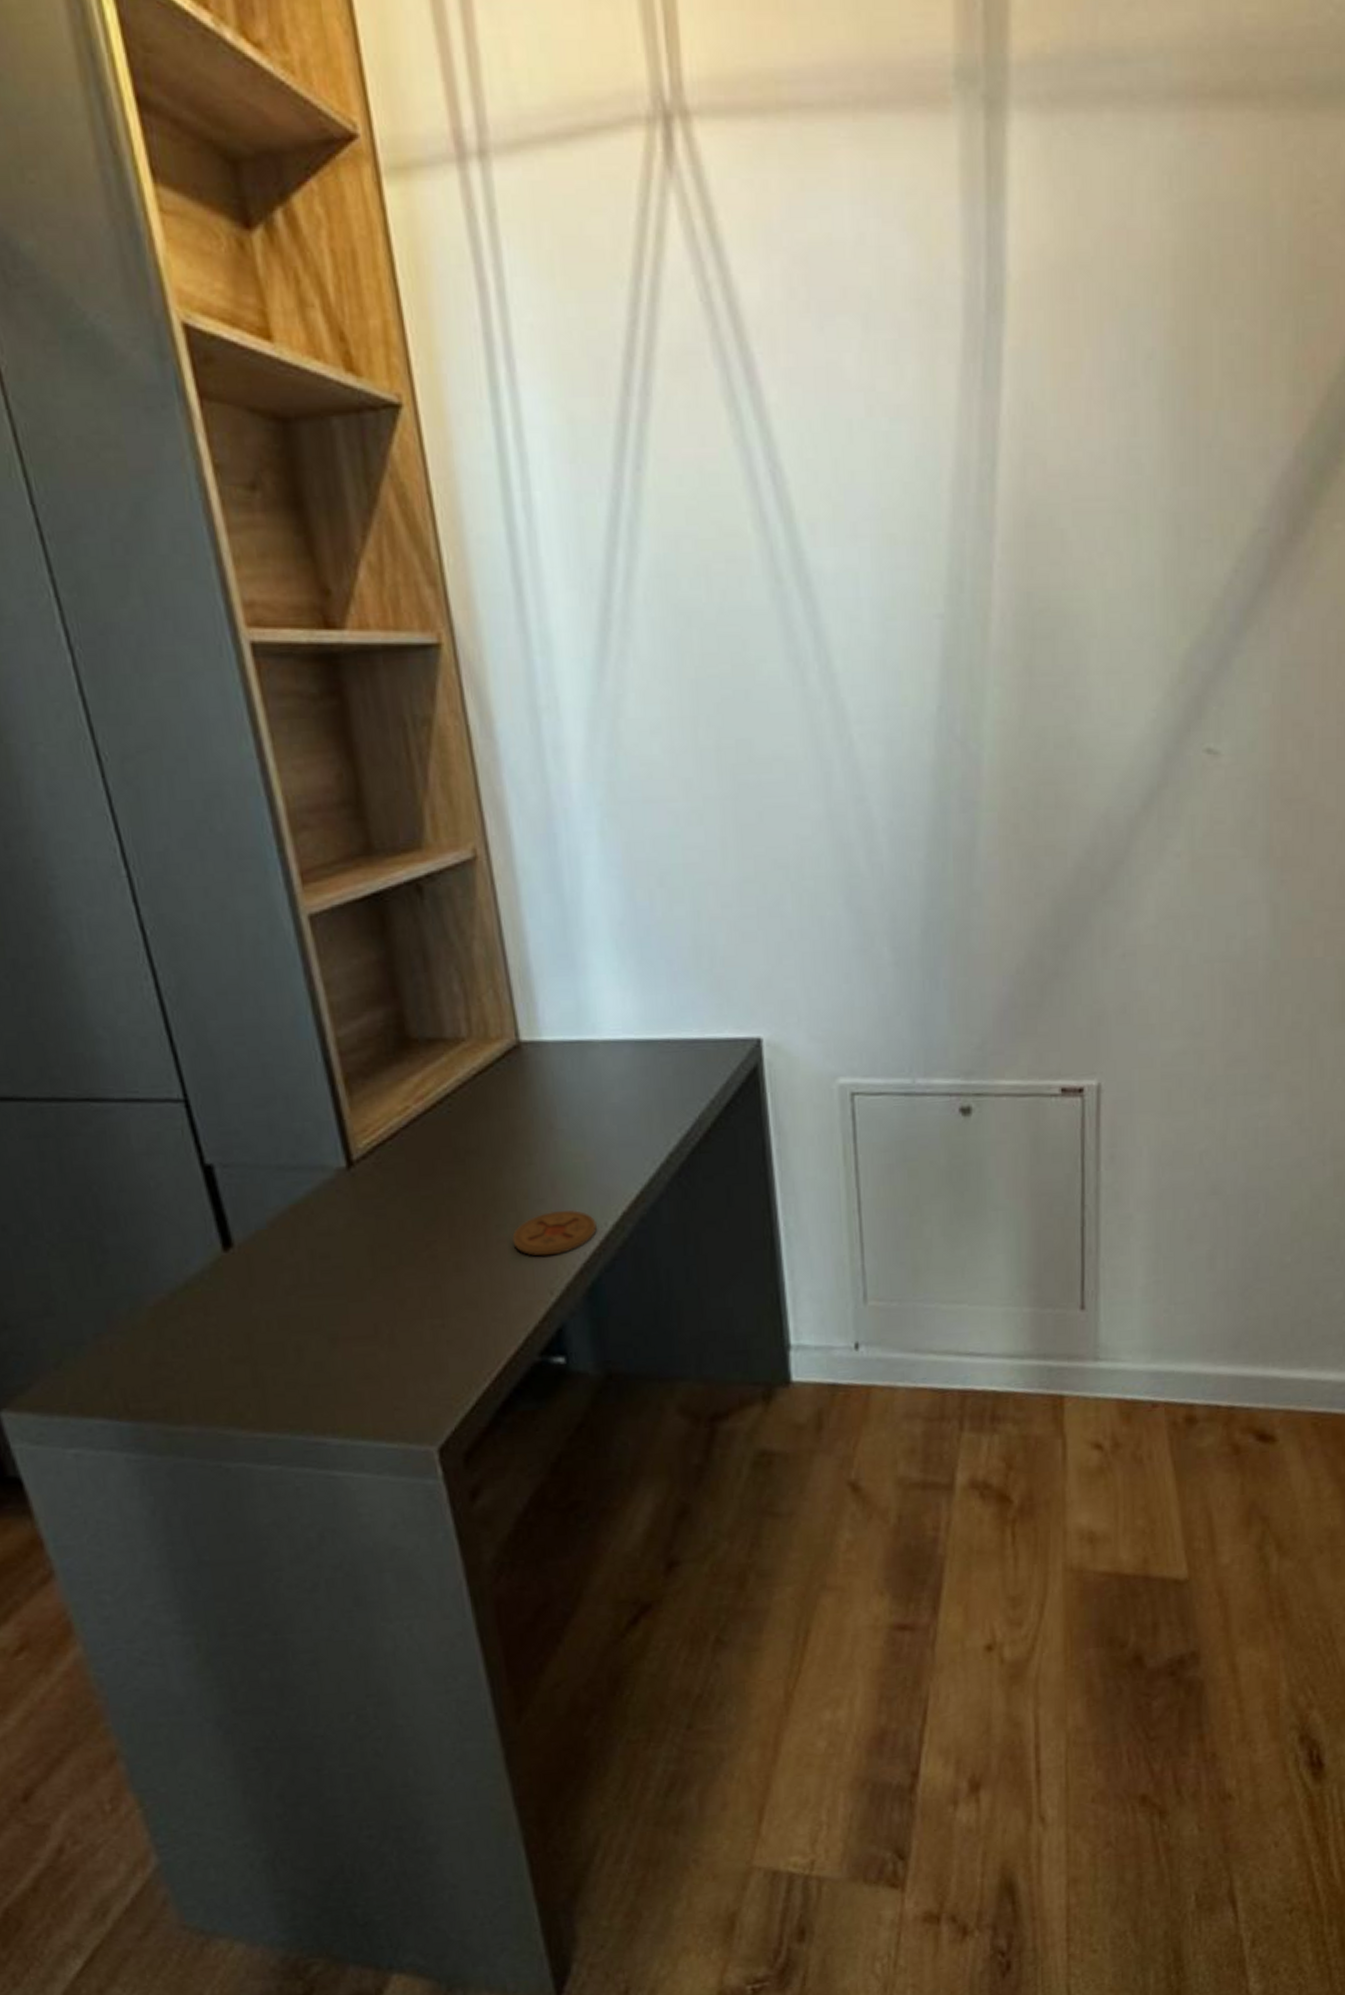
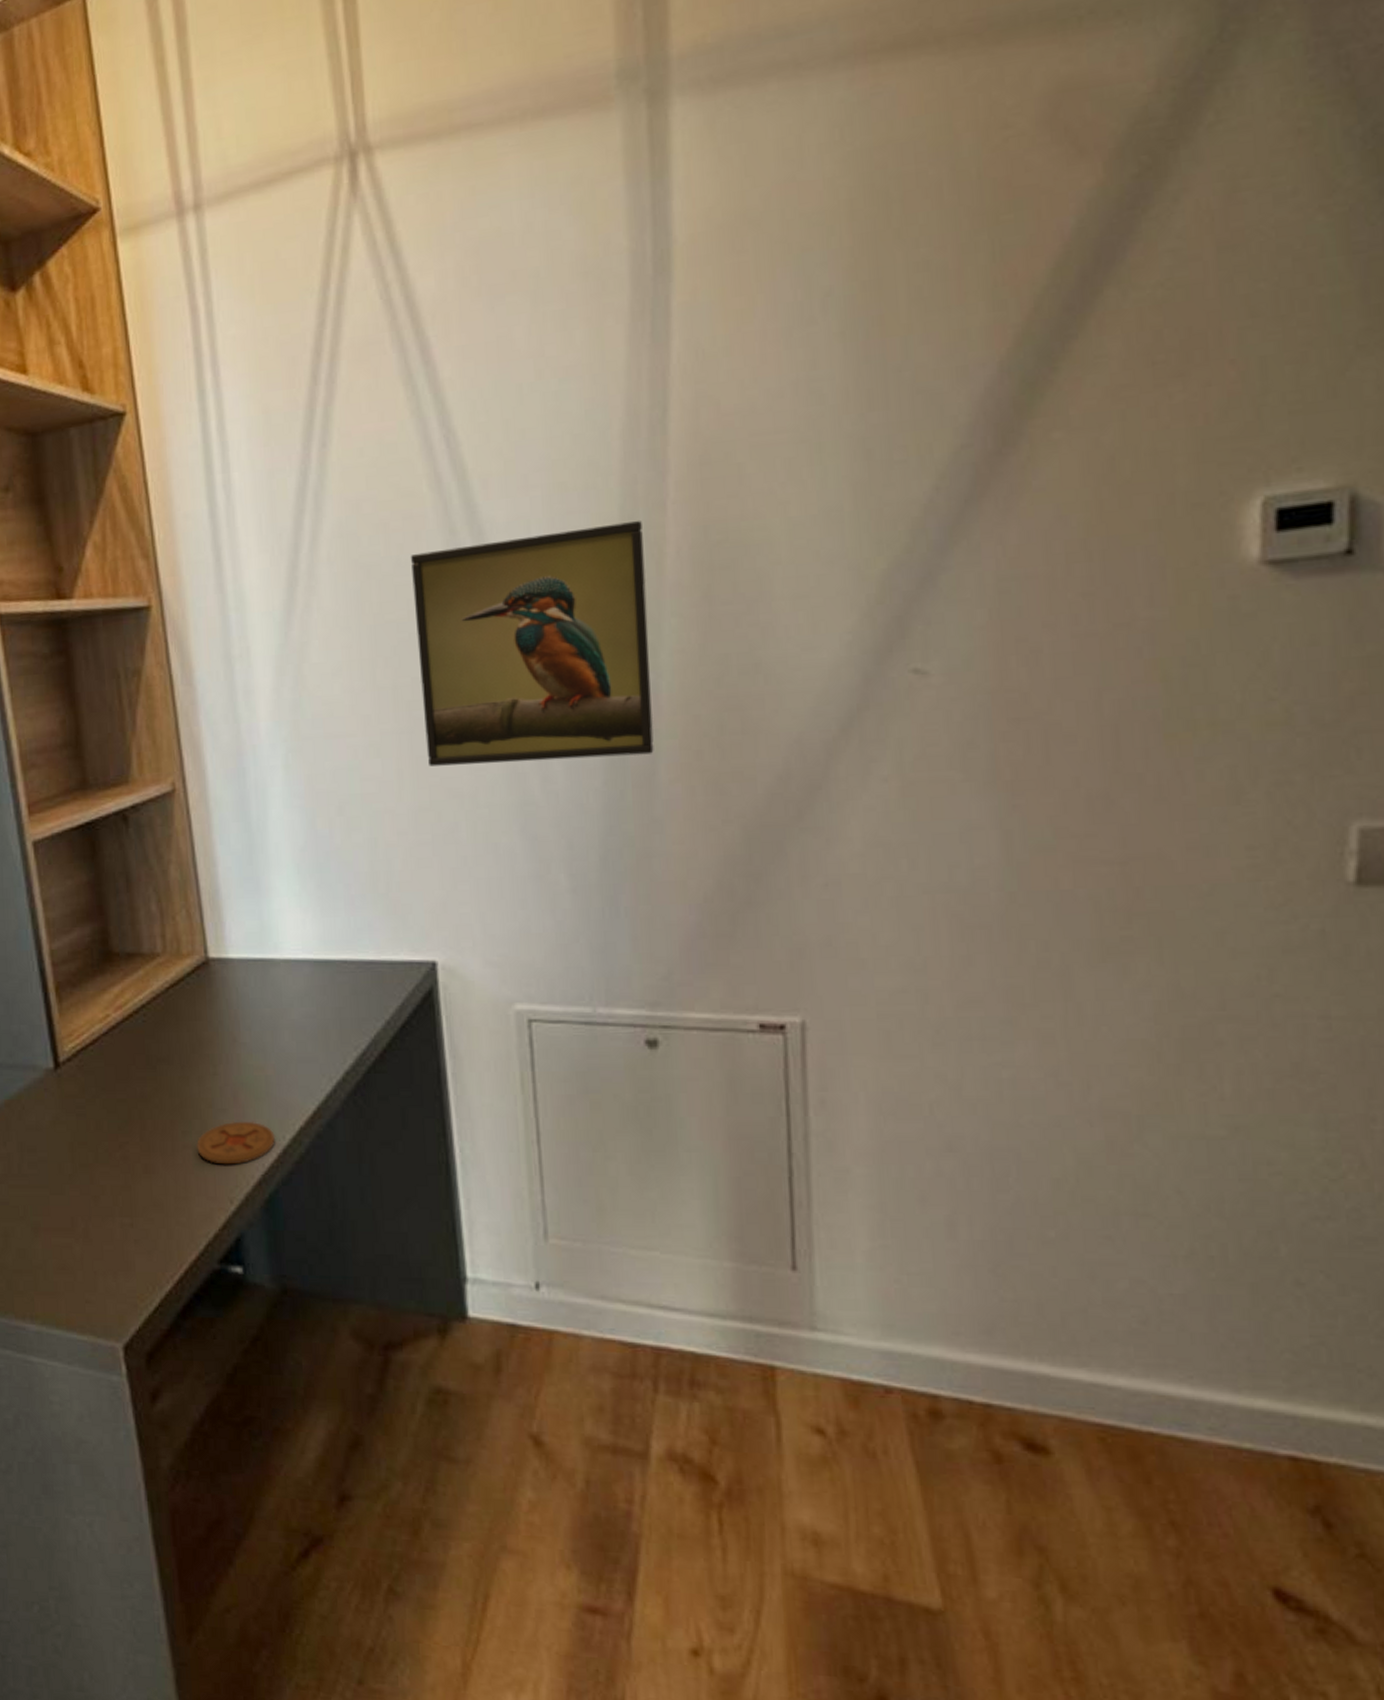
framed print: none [733,581,975,835] -> present [410,520,654,767]

